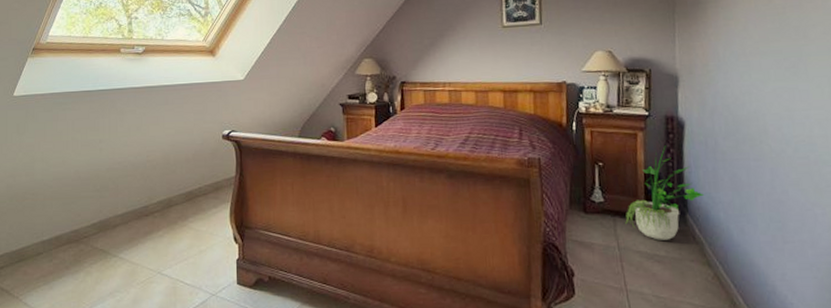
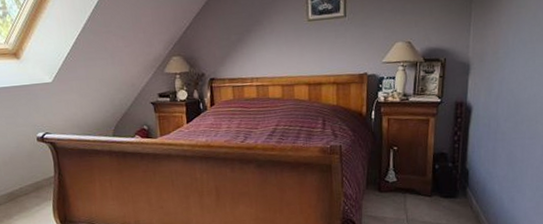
potted plant: present [625,145,705,240] -> none [414,129,484,212]

